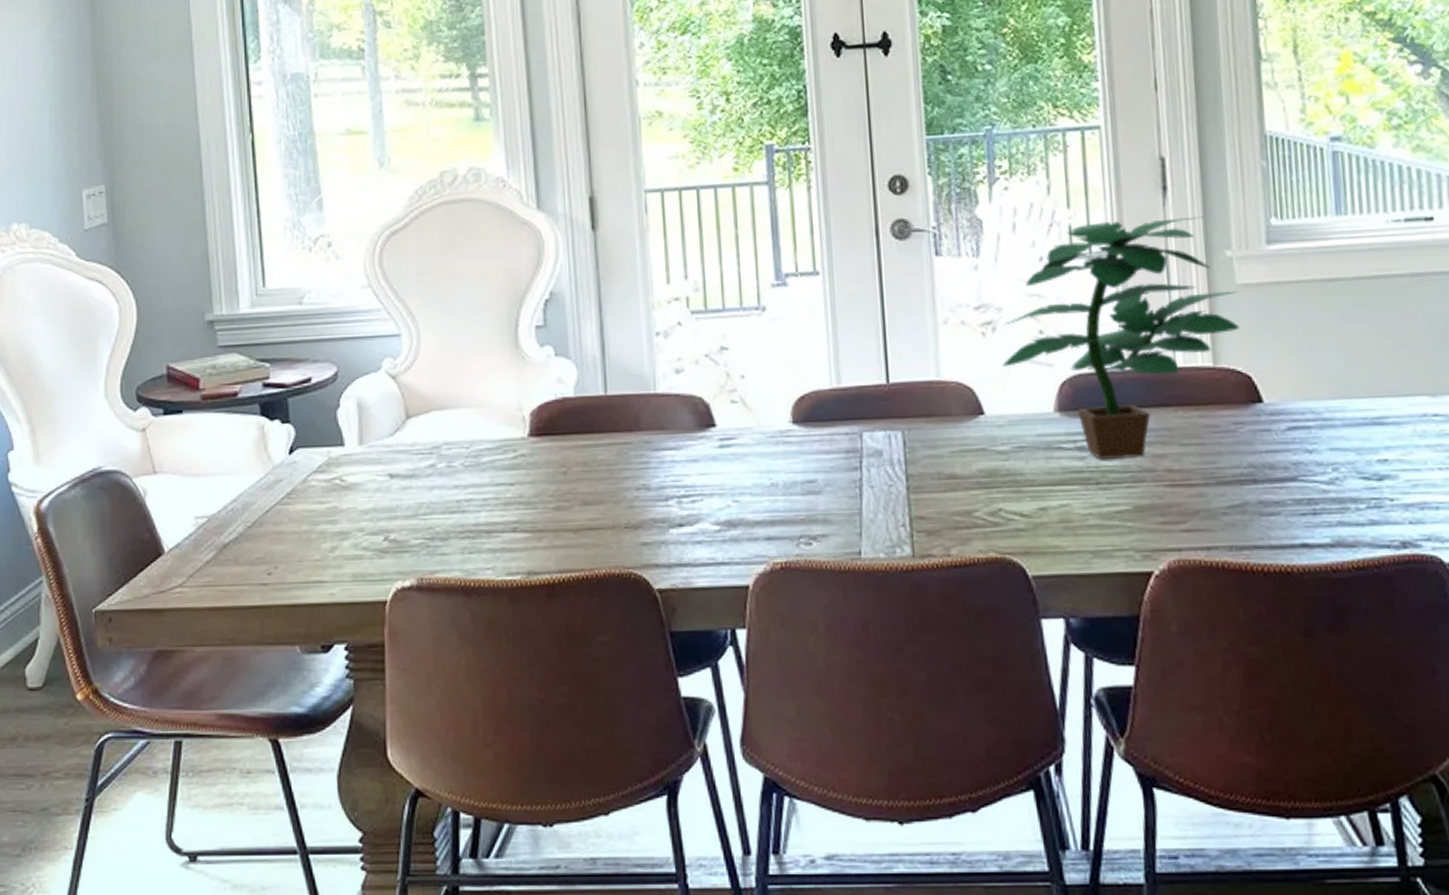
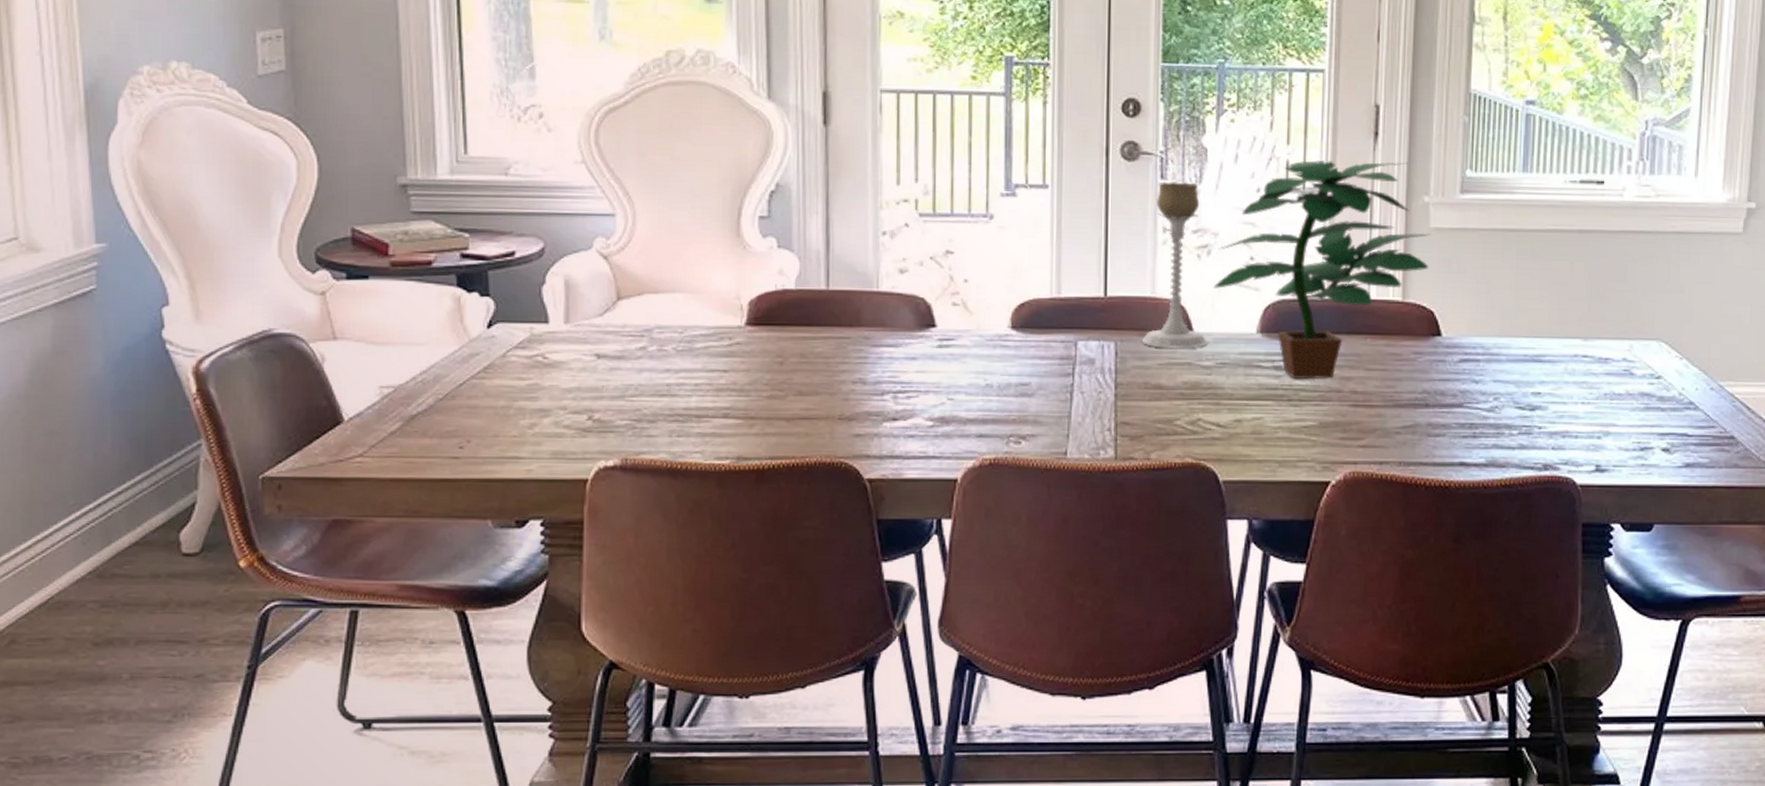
candle holder: none [930,256,1002,435] -> present [1141,180,1208,349]

